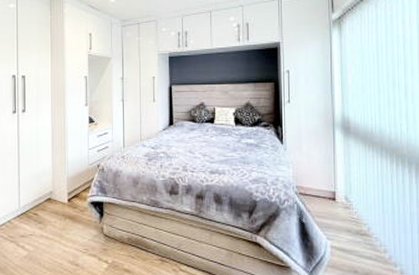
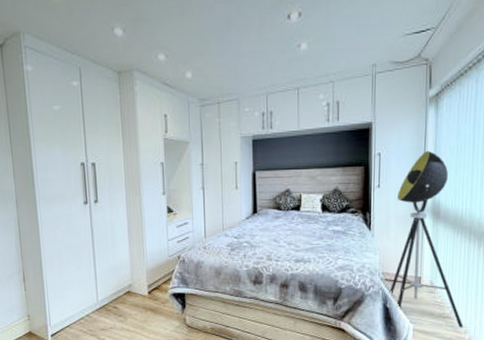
floor lamp: none [304,68,382,247] -> present [389,150,463,328]

